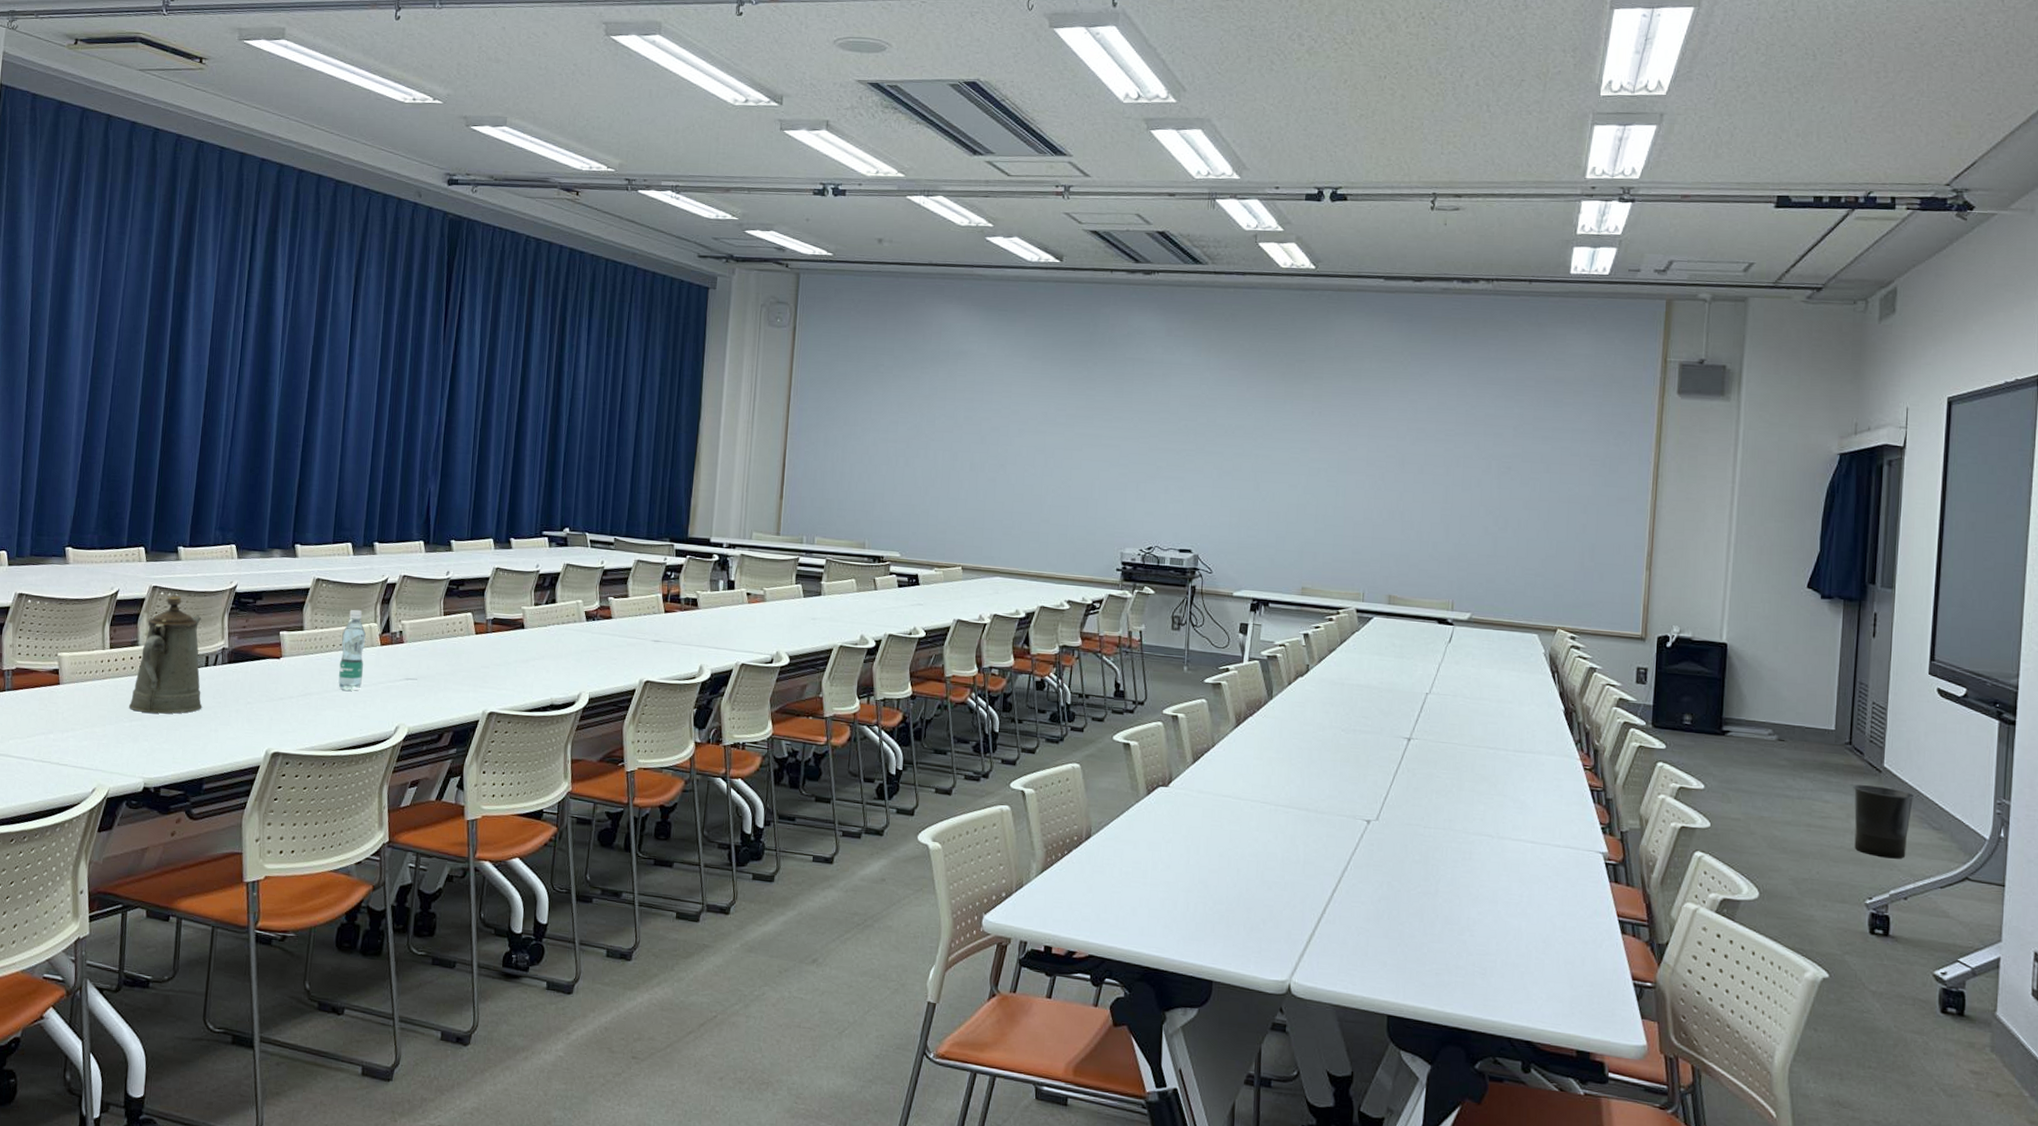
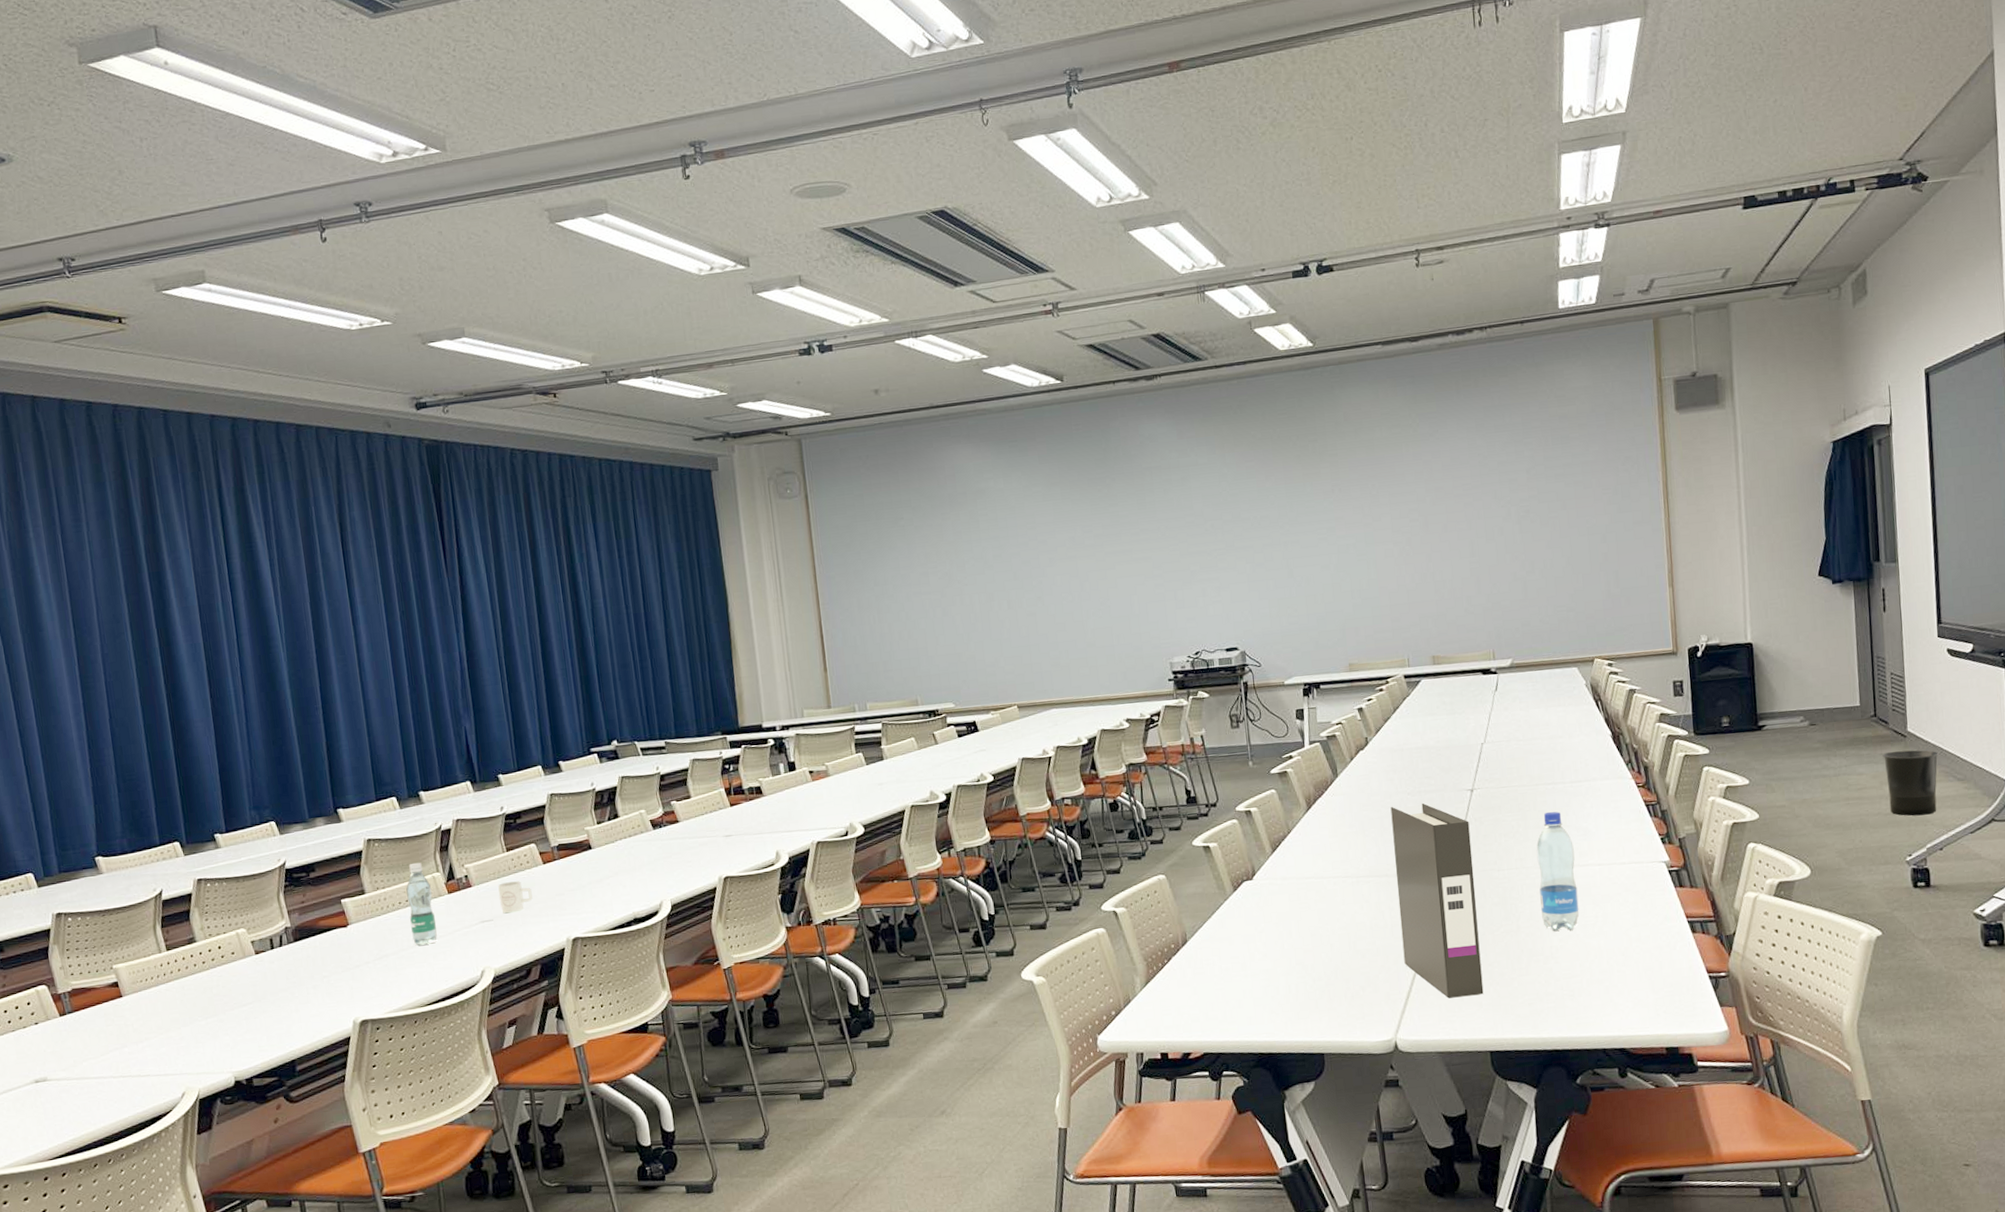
coffee pot: present [128,595,202,714] -> none [200,883,277,1008]
mug: none [427,645,459,676] -> present [498,881,533,914]
binder: none [1311,739,1401,954] -> present [1390,803,1484,998]
bottle: none [1463,776,1508,905] -> present [1536,811,1580,931]

